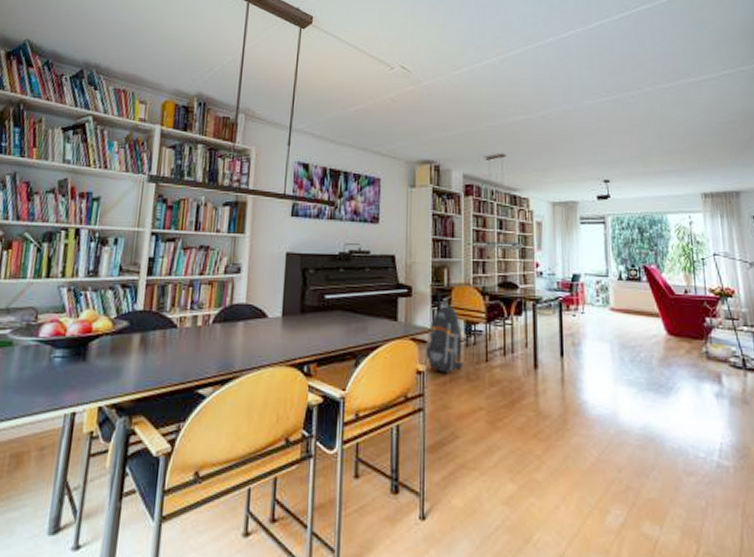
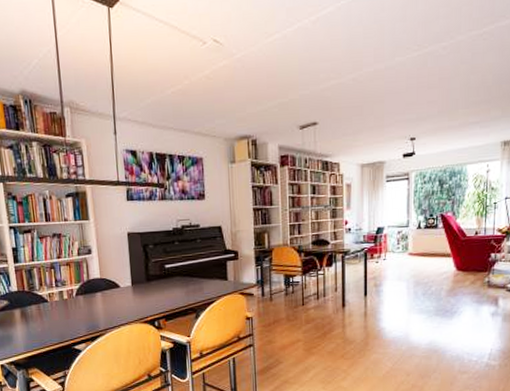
backpack: present [424,306,464,373] -> none [252,264,284,317]

